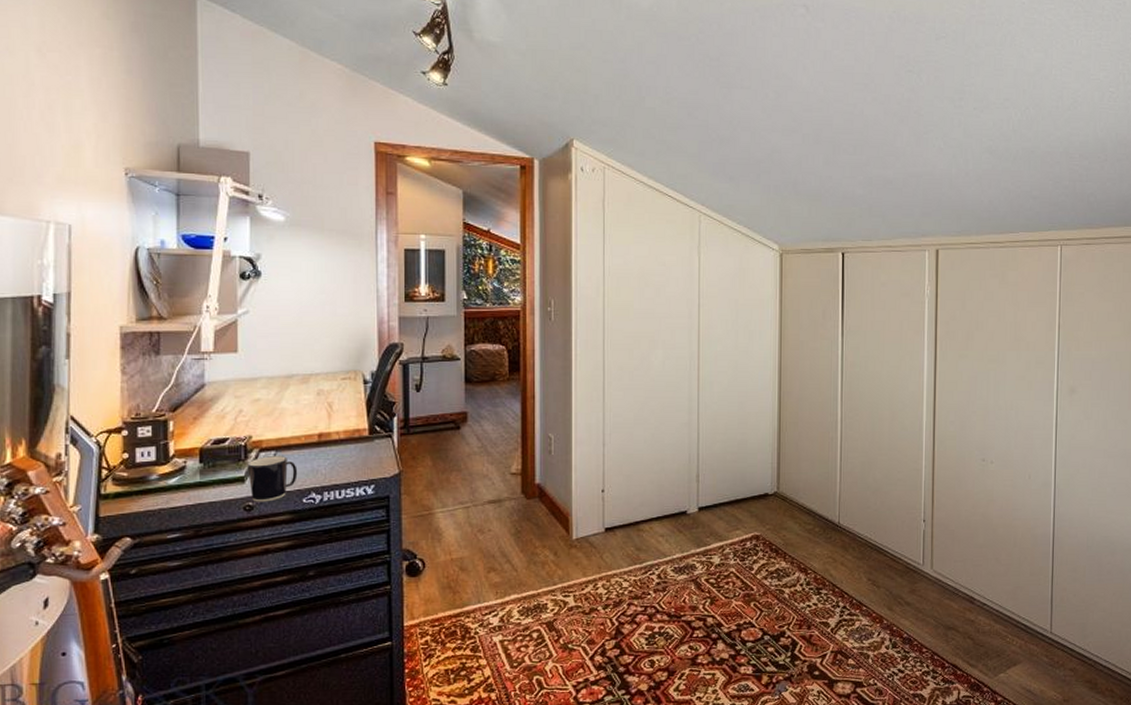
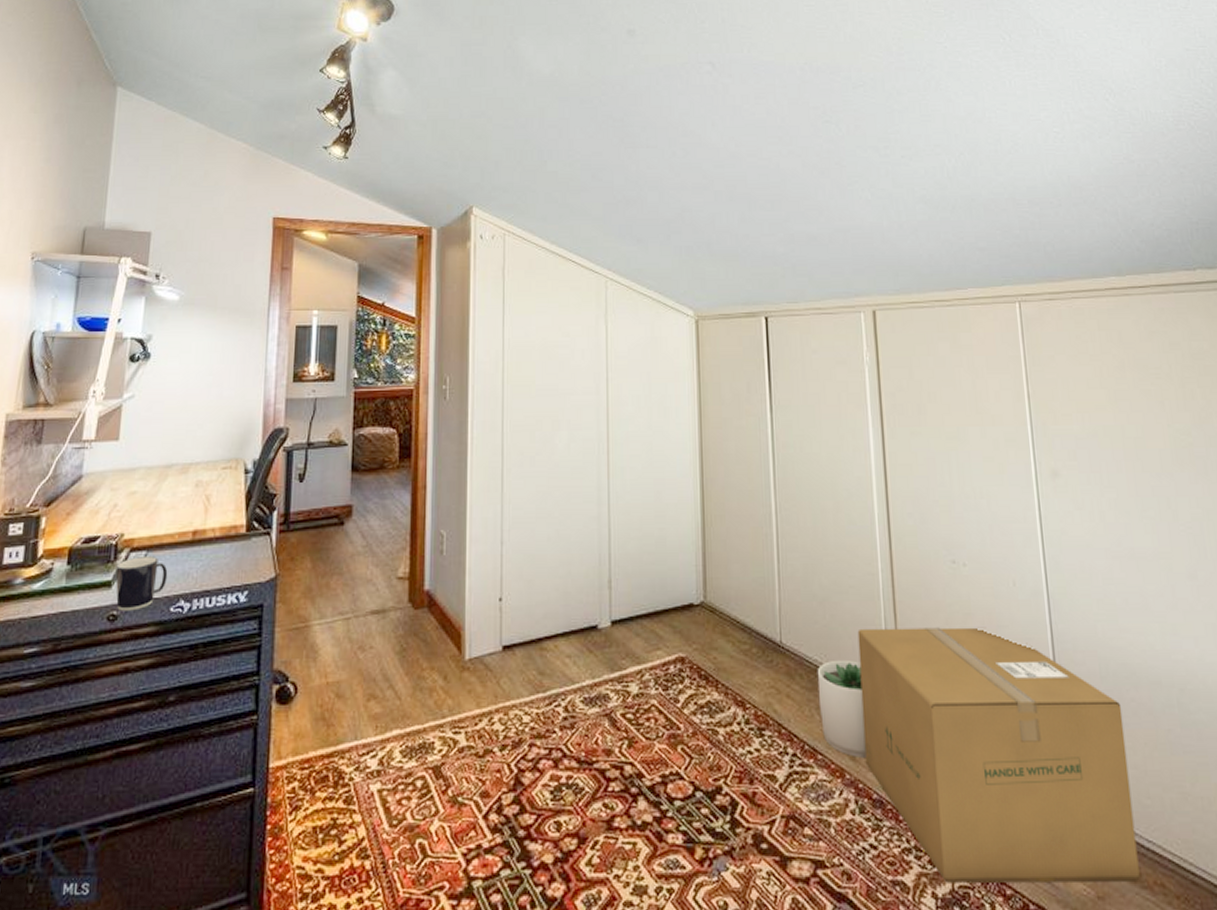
planter: none [866,537,902,608] -> present [817,661,866,758]
box: none [900,510,1100,695] -> present [857,627,1140,883]

